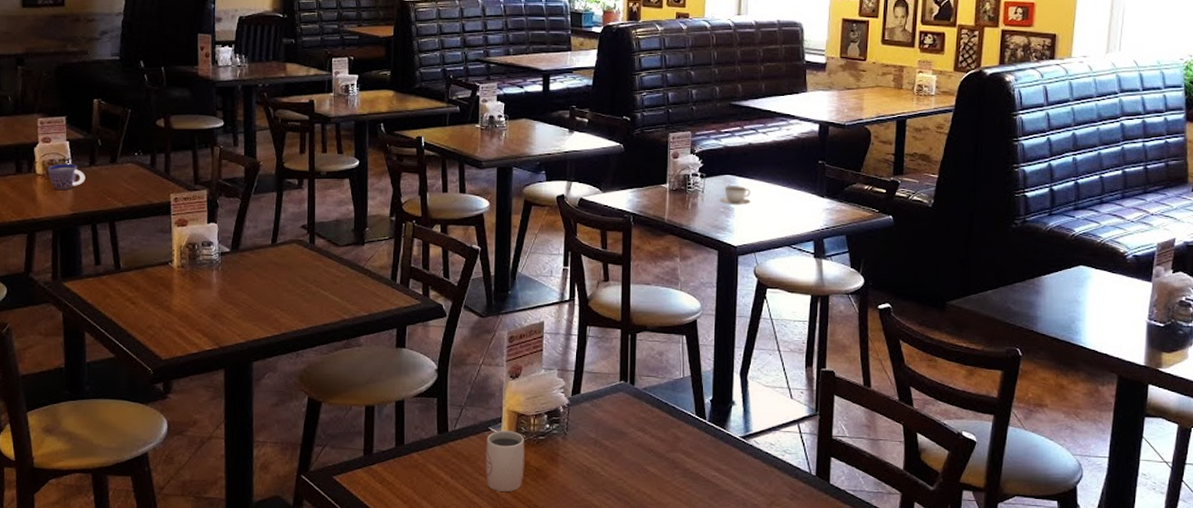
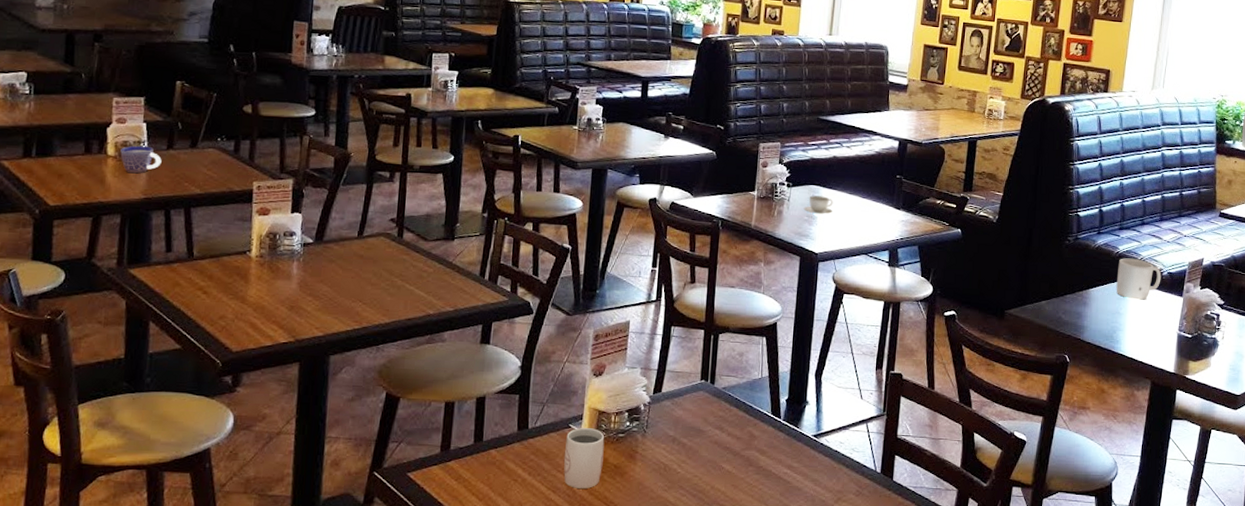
mug: none [1072,241,1126,287] -> present [1116,258,1162,300]

